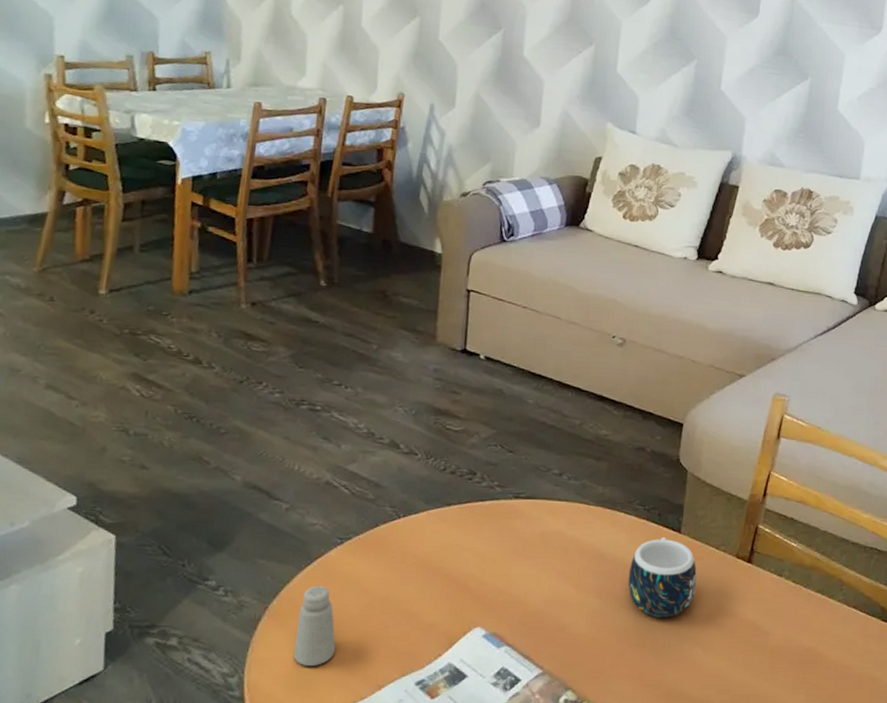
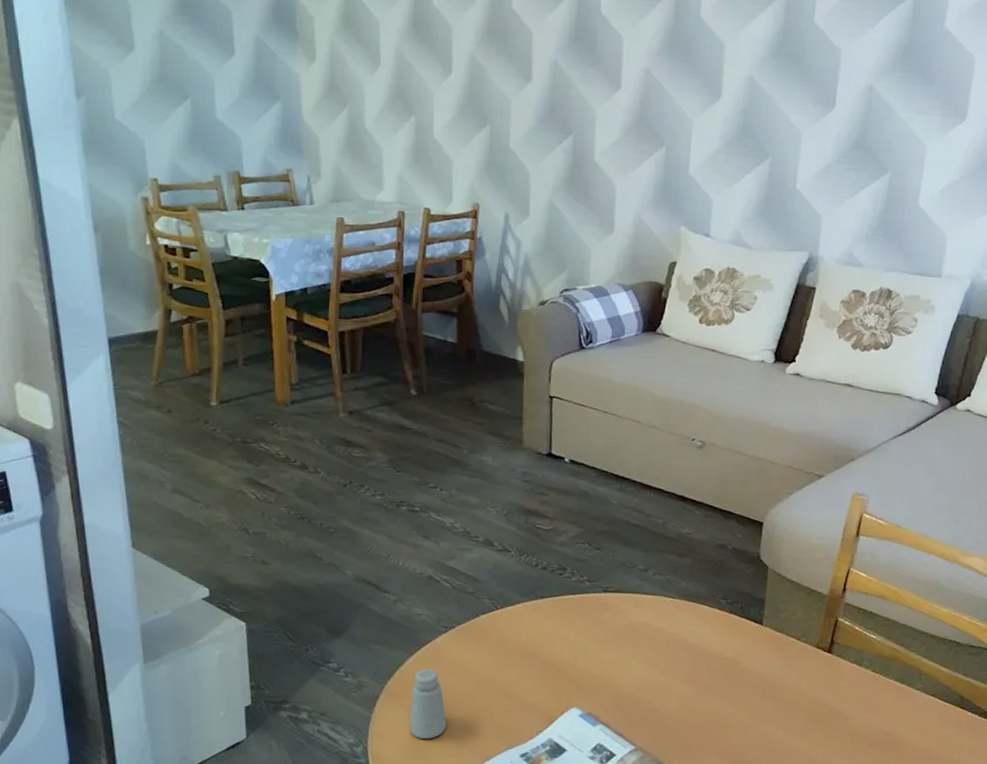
mug: present [627,536,697,618] -> none [712,628,779,702]

